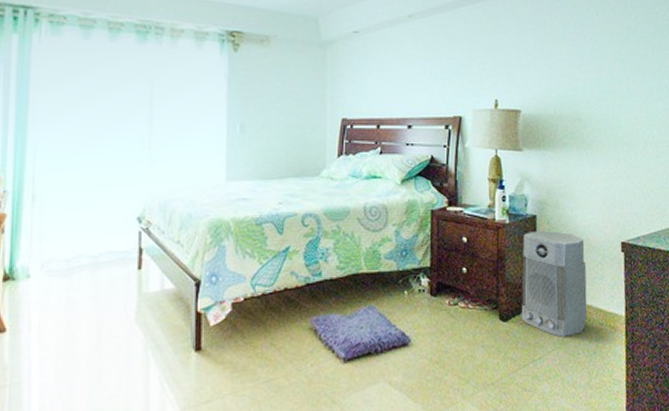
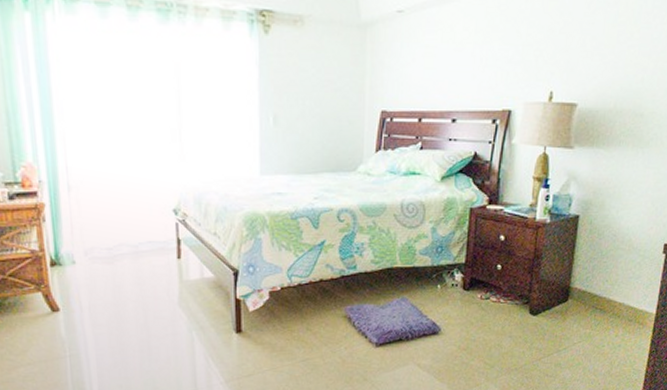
air purifier: present [521,231,588,337] -> none [551,231,626,331]

